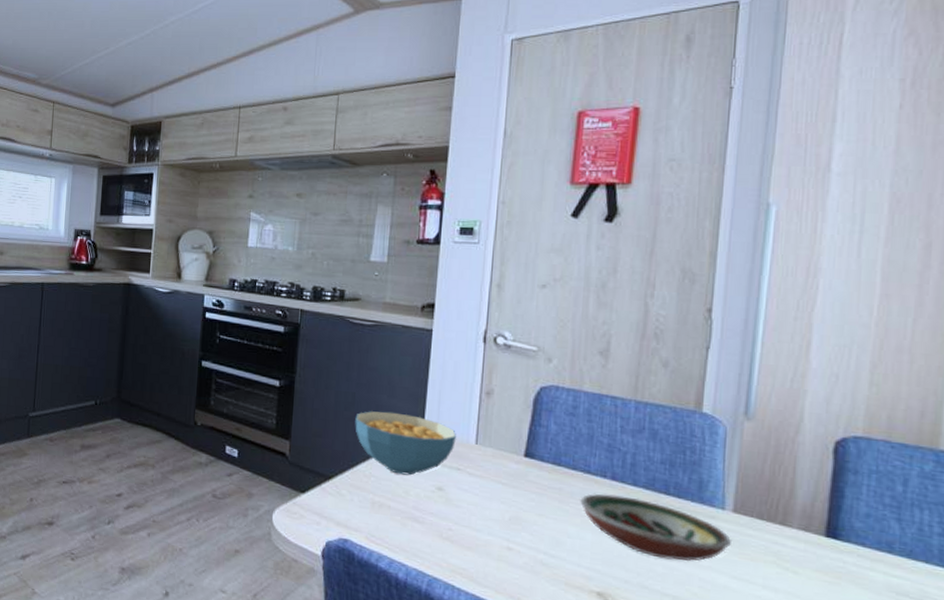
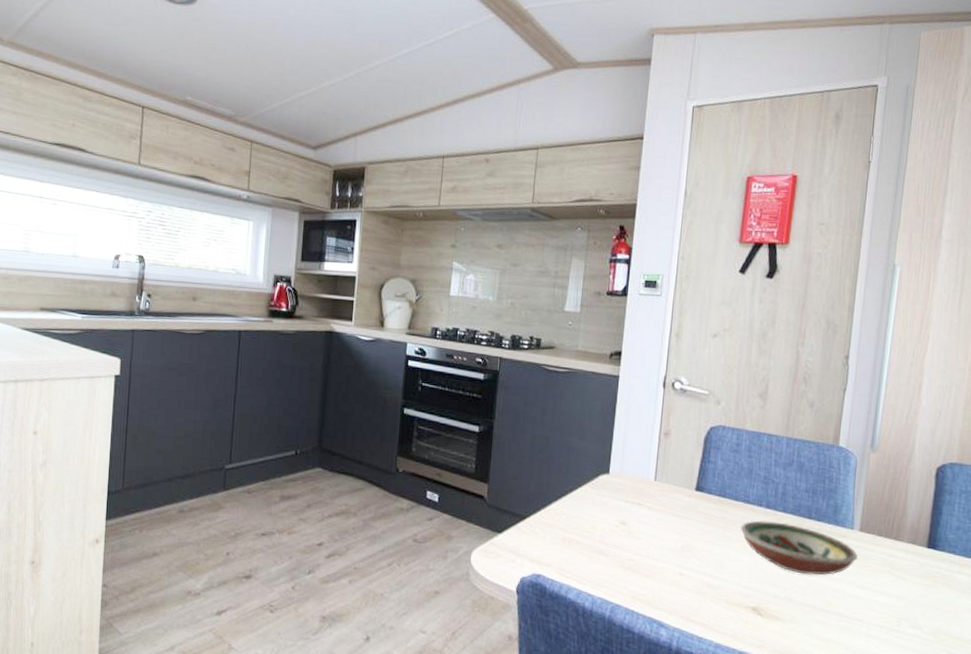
cereal bowl: present [355,411,456,476] -> none [548,453,638,512]

